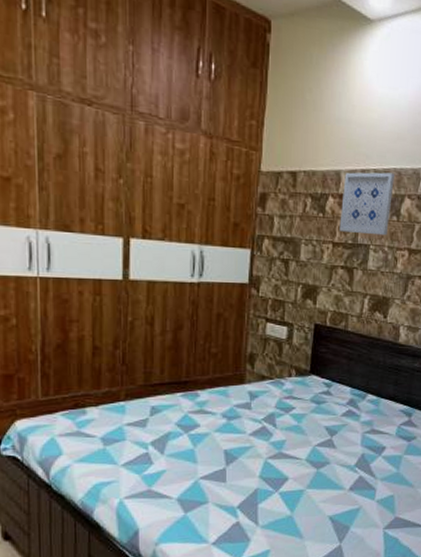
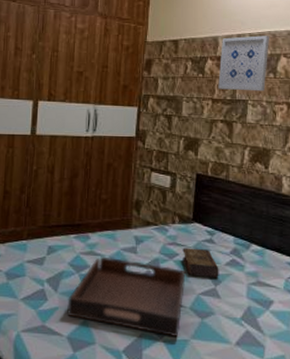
serving tray: none [176,414,302,488] -> present [67,256,186,337]
book: none [299,401,336,430] -> present [182,248,219,279]

